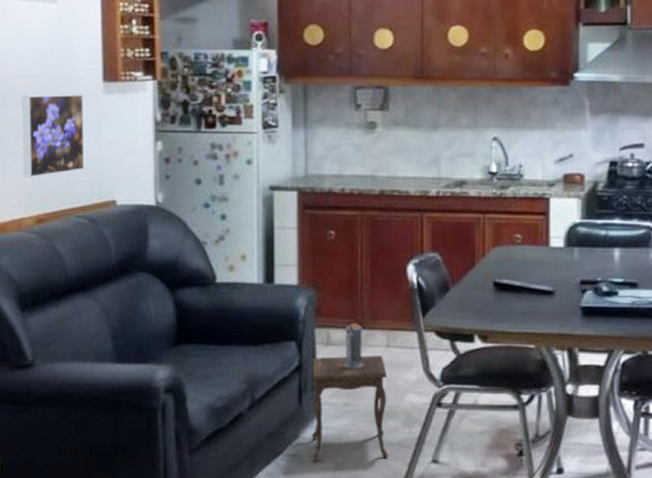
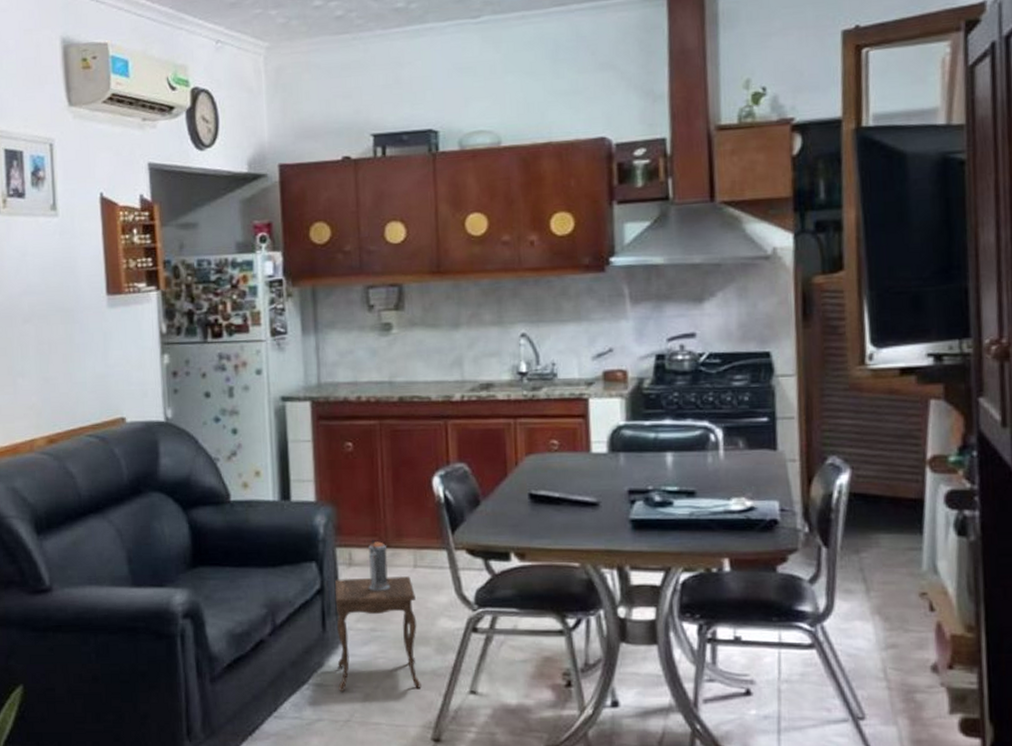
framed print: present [22,94,85,178] -> none [28,309,93,397]

